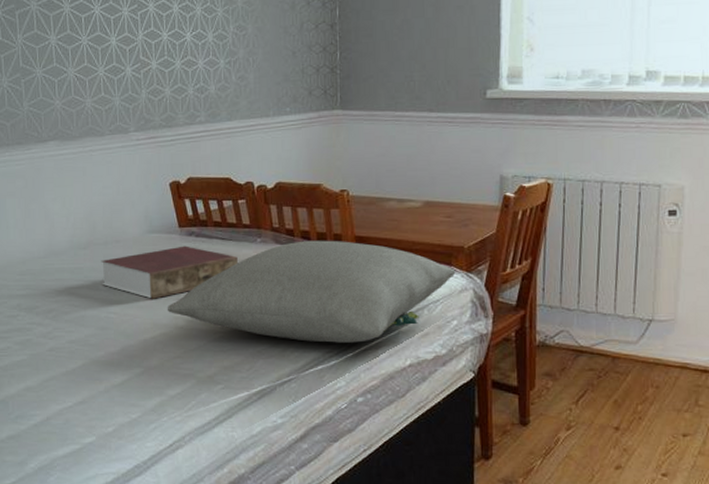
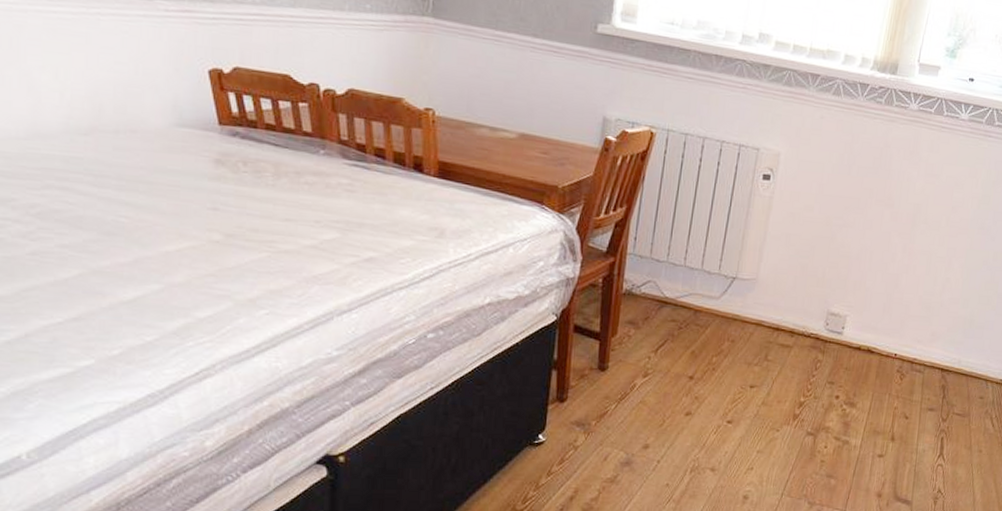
book: present [101,246,238,299] -> none [109,147,294,206]
pillow: present [167,240,456,343] -> none [198,159,547,276]

